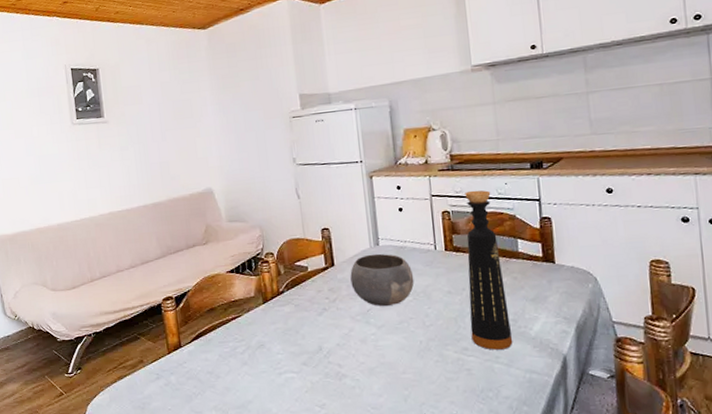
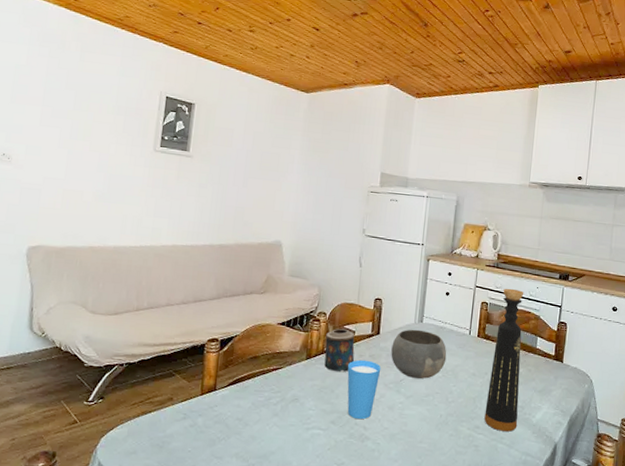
candle: none [278,266,313,312] -> present [324,329,355,373]
cup: none [308,294,344,358] -> present [347,359,381,420]

